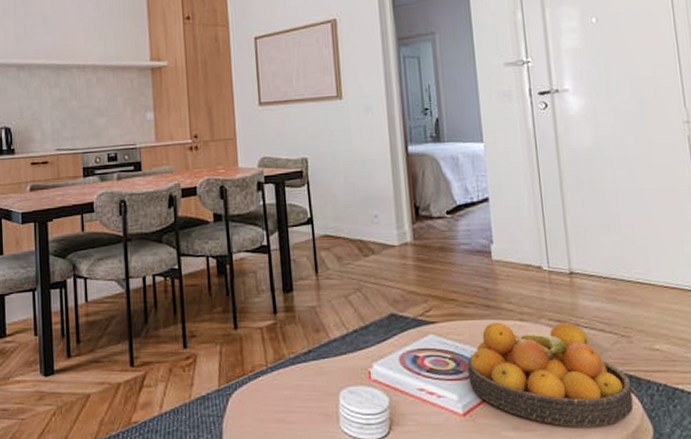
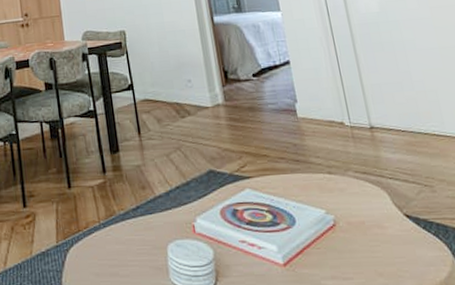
fruit bowl: present [467,322,634,427] -> none [283,174,444,275]

